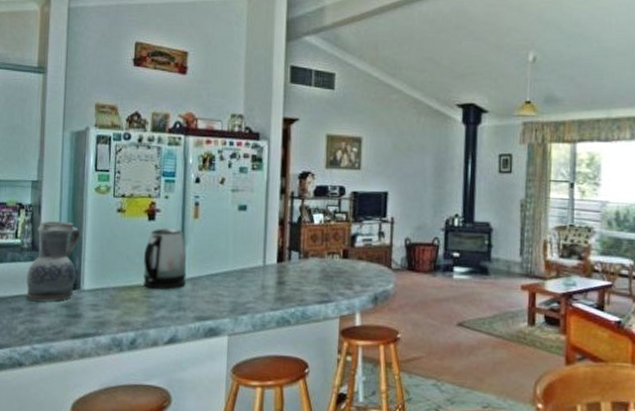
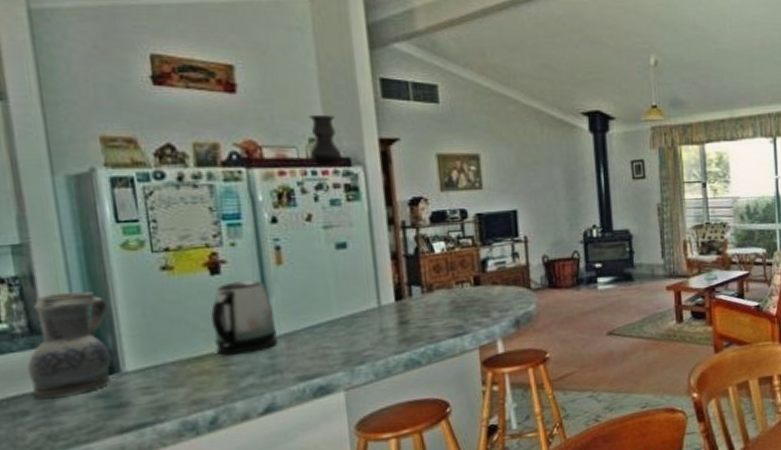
vase: none [231,95,254,138] -> present [309,115,342,166]

